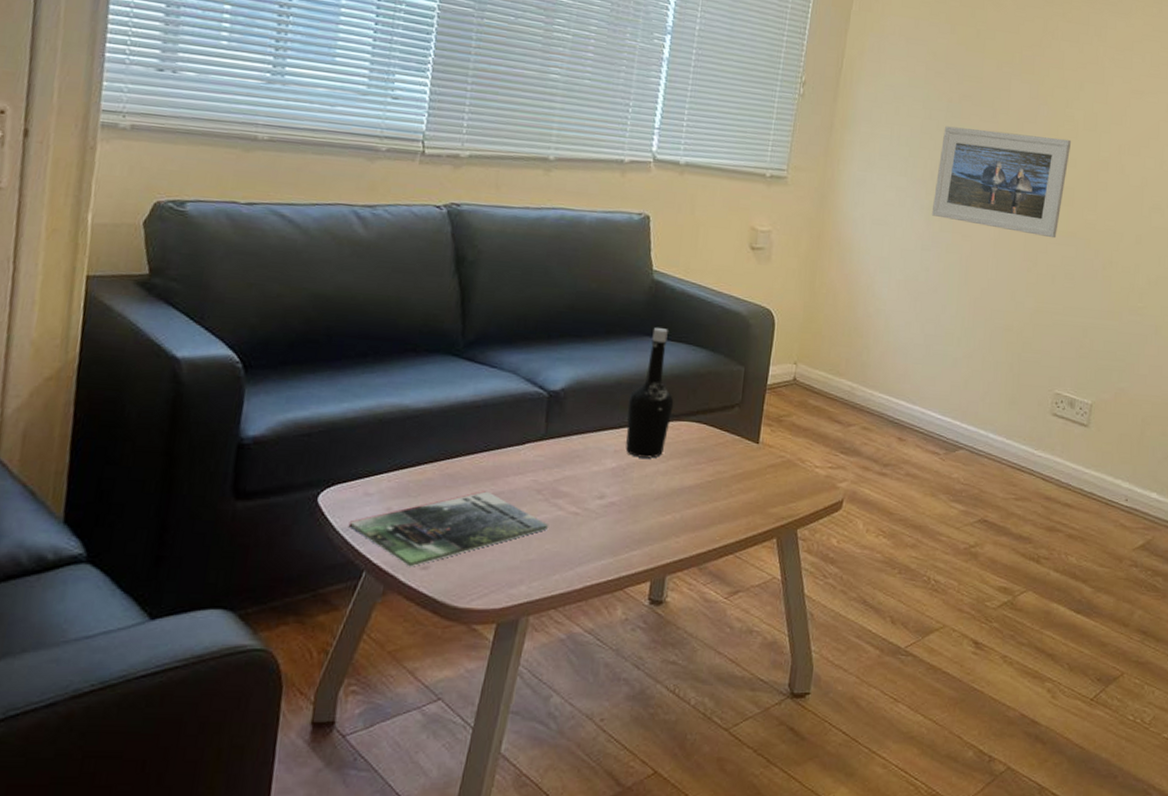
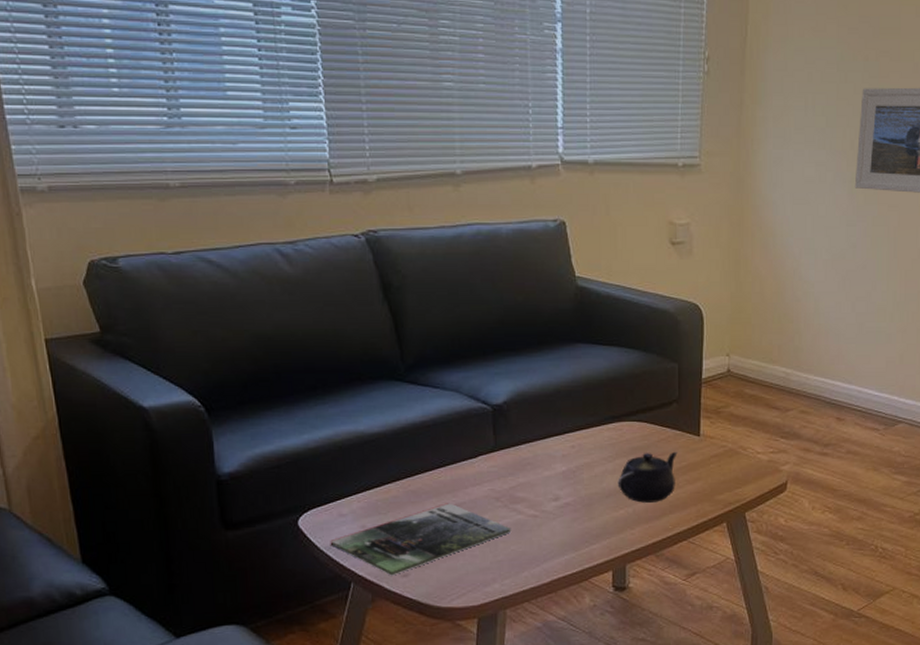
bottle: present [626,327,674,459] -> none [569,333,613,460]
teapot: none [668,456,734,510] -> present [617,451,678,503]

